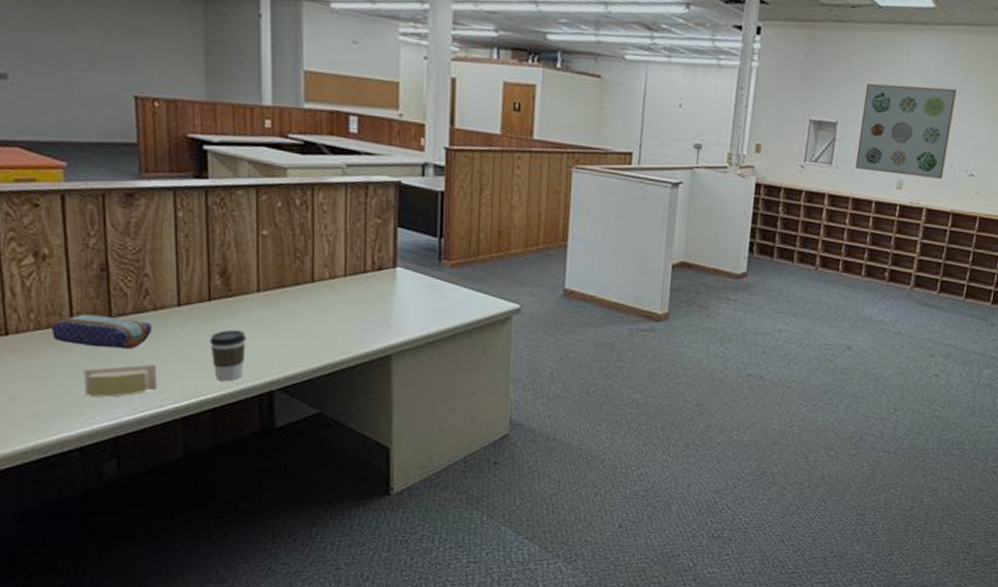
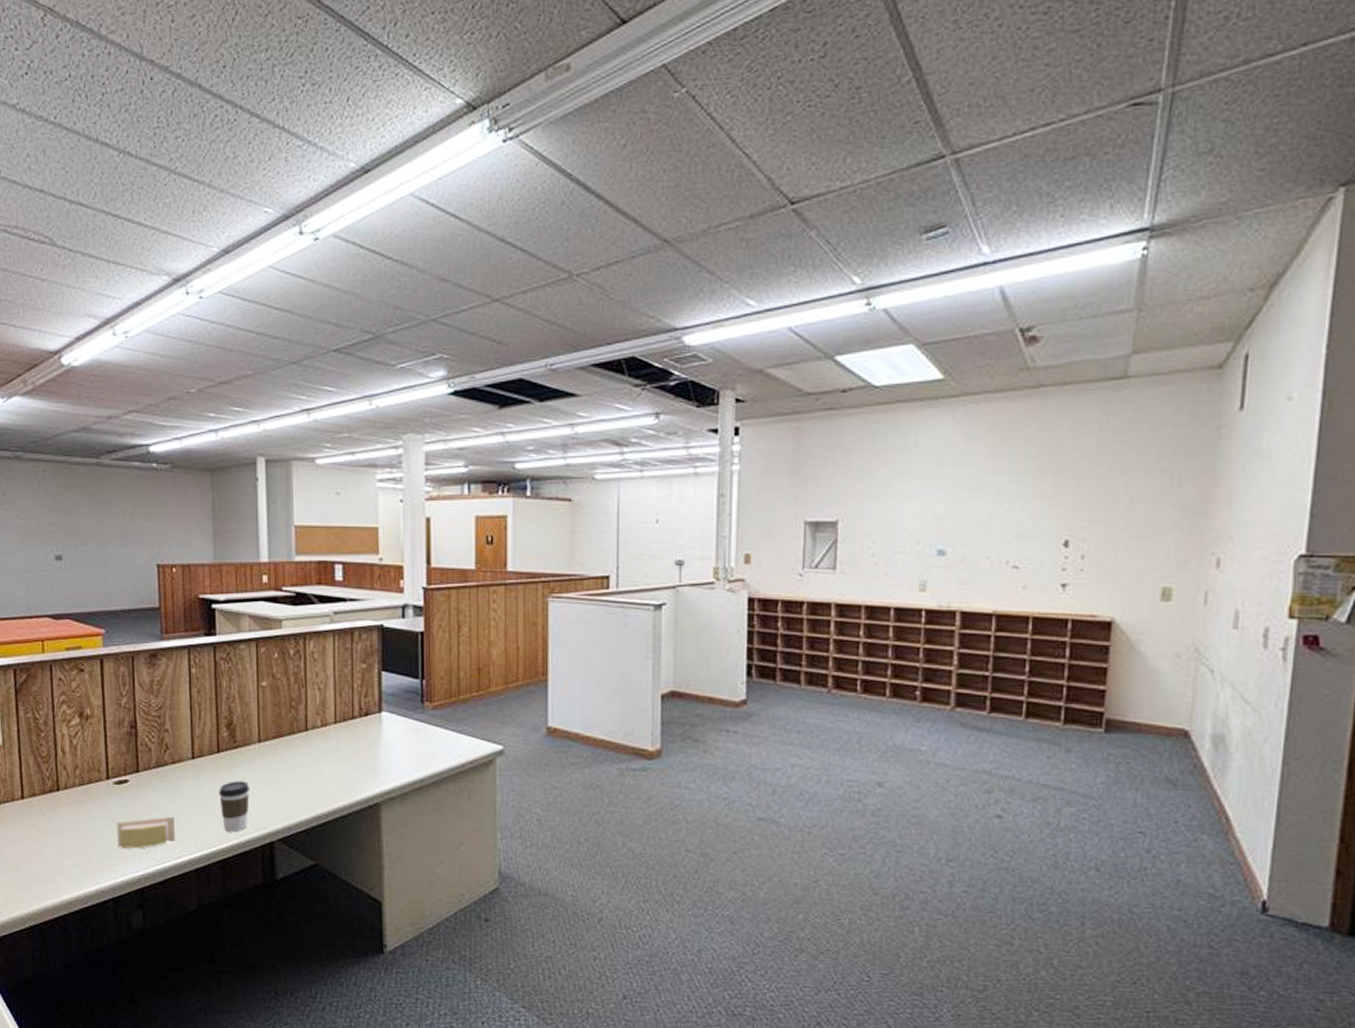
pencil case: present [50,314,153,350] -> none [91,769,172,802]
wall art: present [854,83,957,179] -> none [864,468,983,575]

